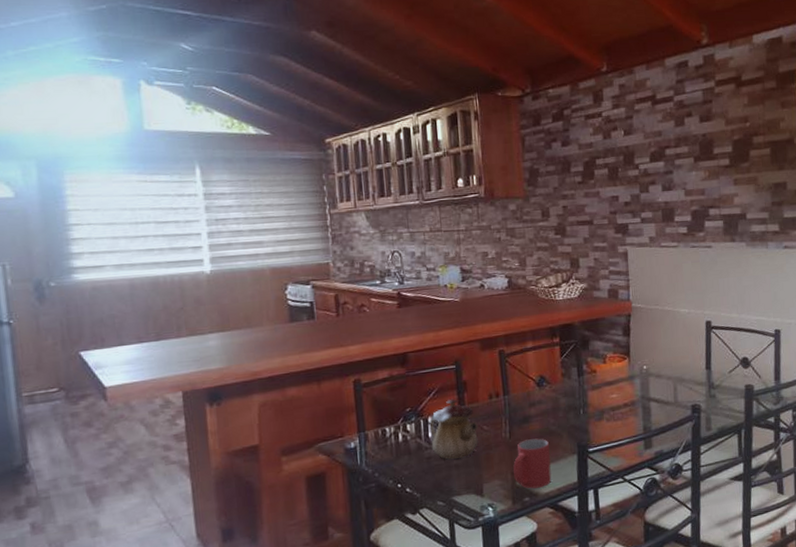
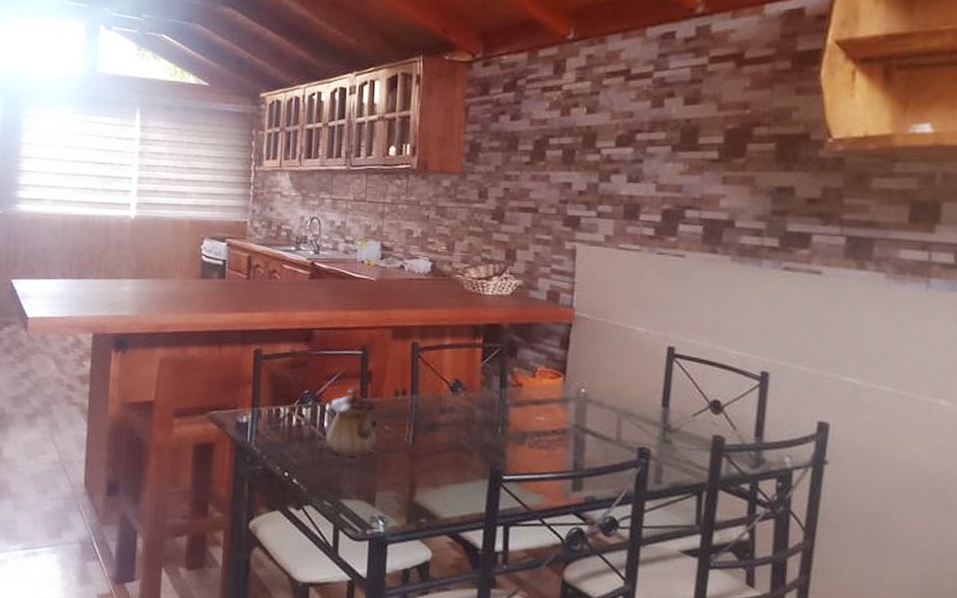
mug: present [513,438,552,489] -> none [412,450,458,511]

